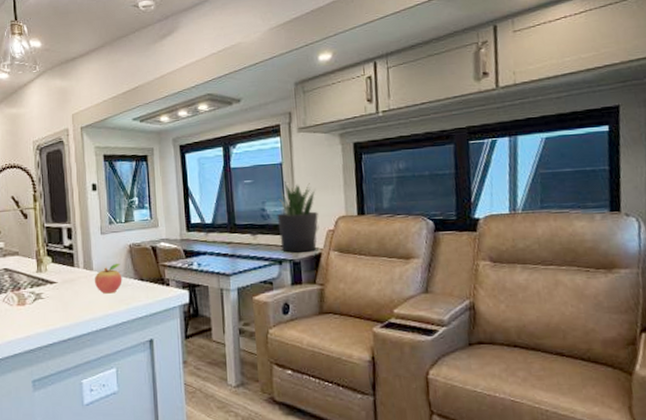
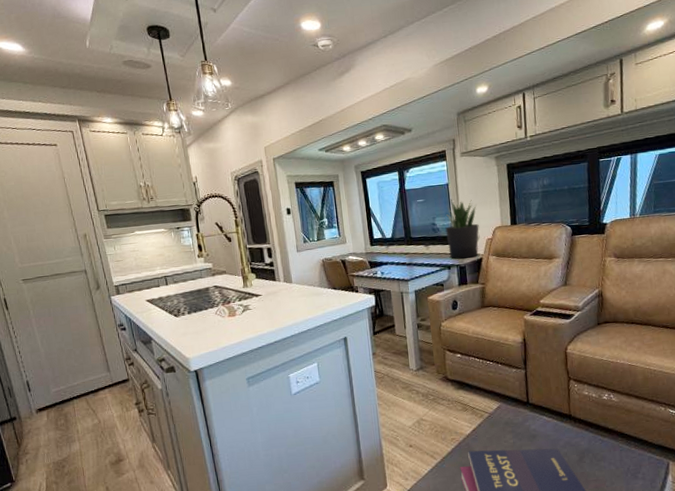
fruit: present [94,264,123,294] -> none [293,276,318,302]

